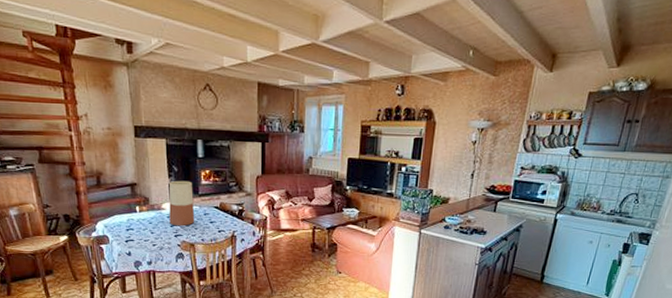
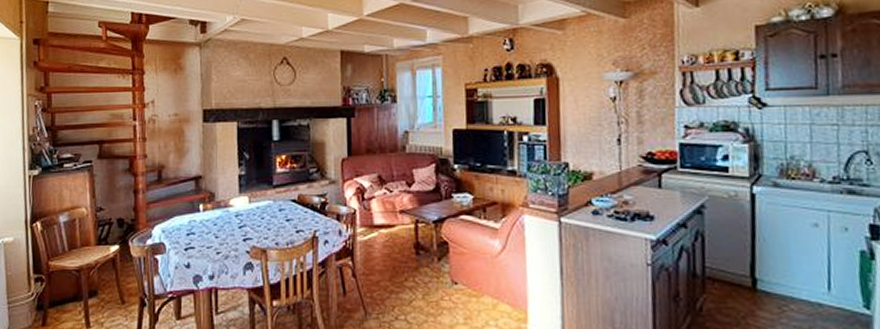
vase: present [169,180,195,227] -> none [238,169,268,227]

